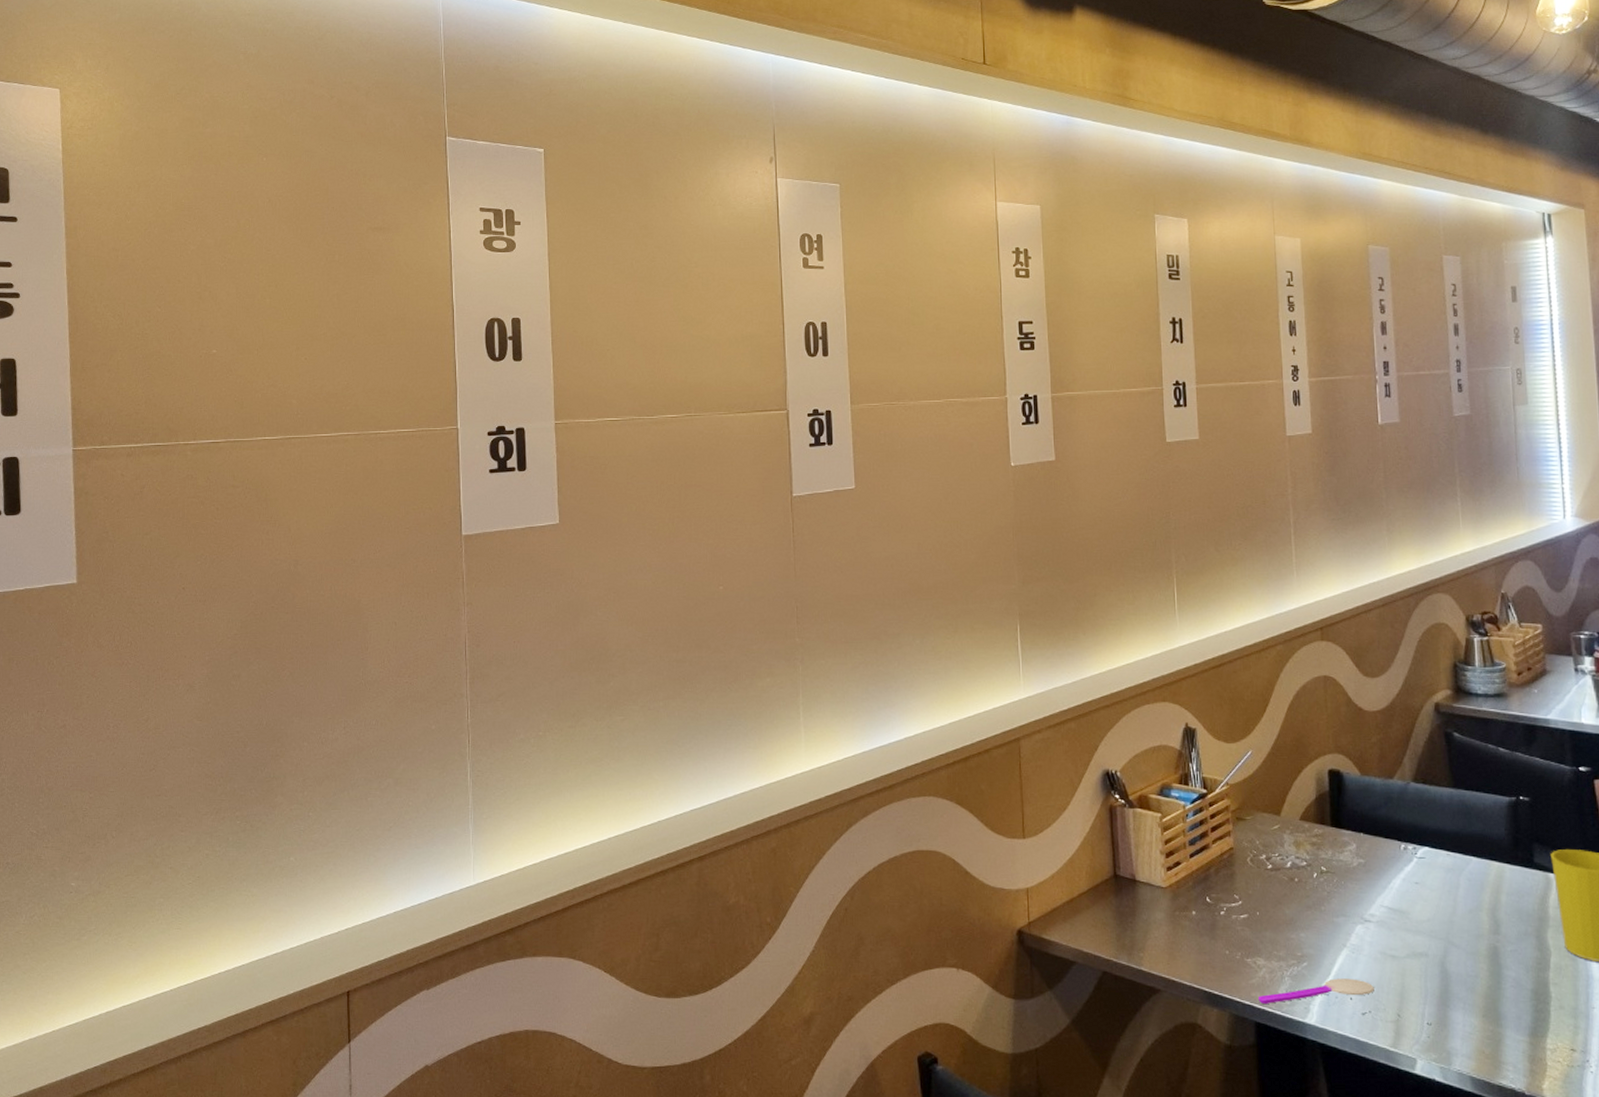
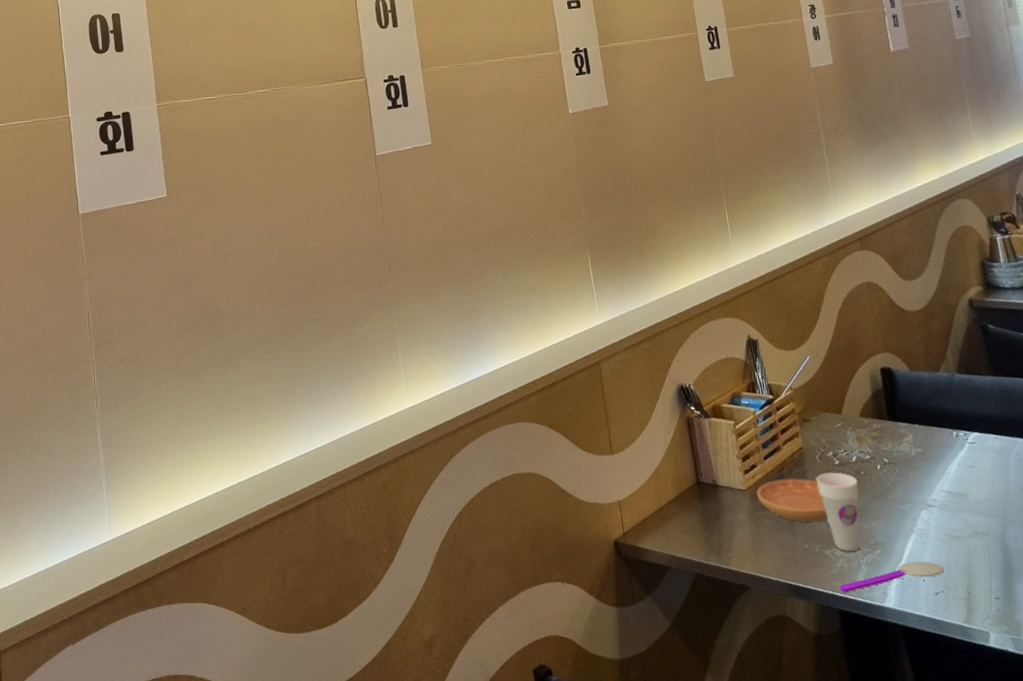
saucer: none [1178,880,1254,928] -> present [756,478,828,522]
cup: none [1244,876,1291,963] -> present [815,472,861,552]

